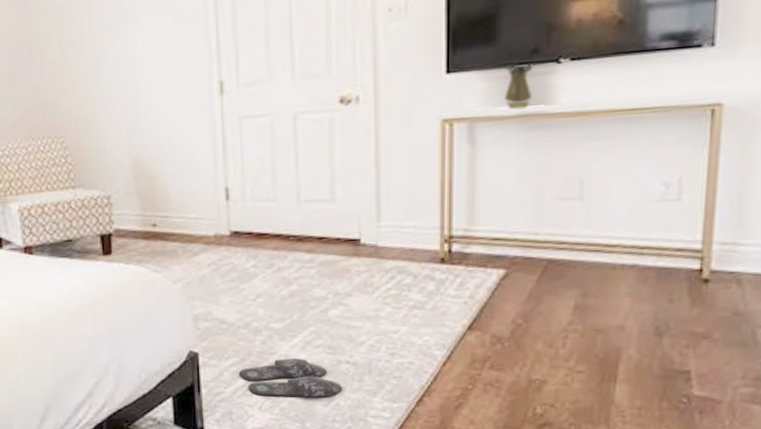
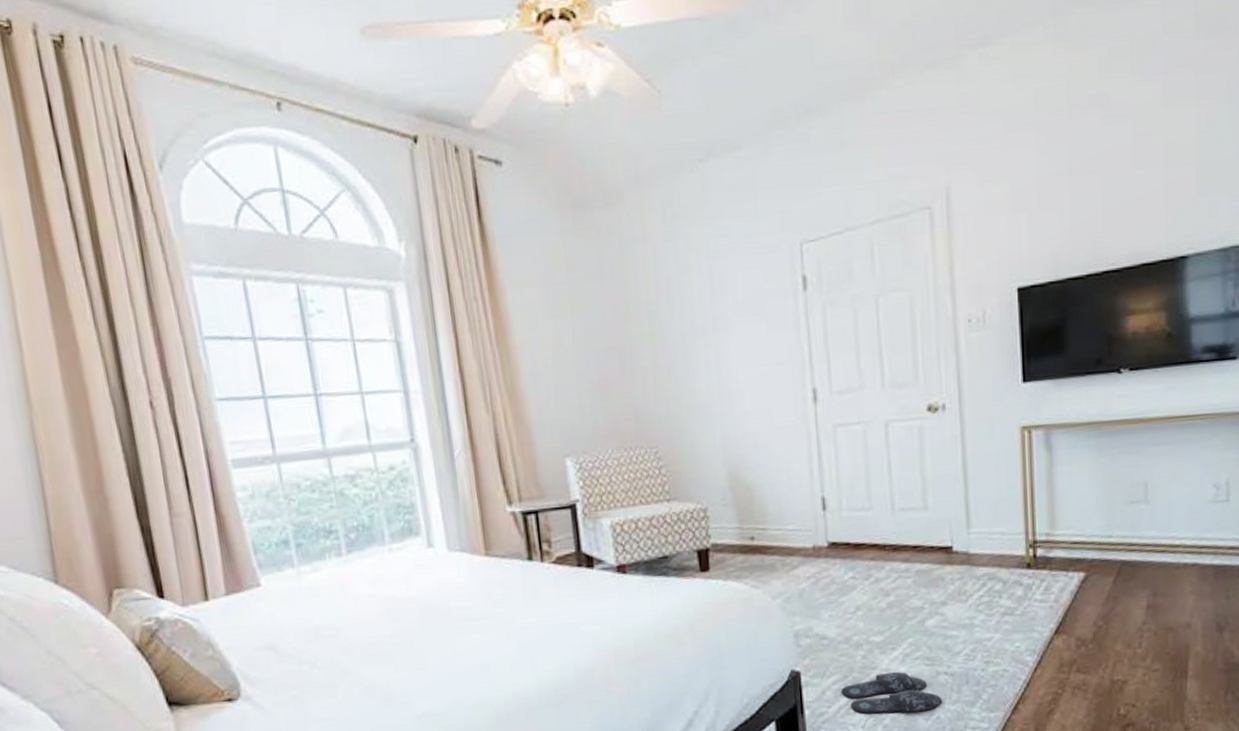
vase: present [502,63,535,110] -> none [1071,373,1100,417]

